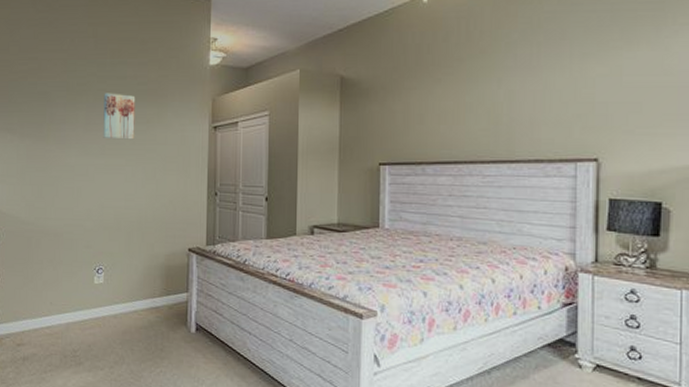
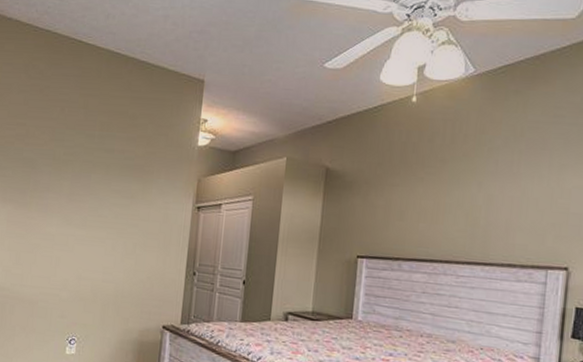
wall art: present [103,93,136,140] -> none [86,164,122,214]

